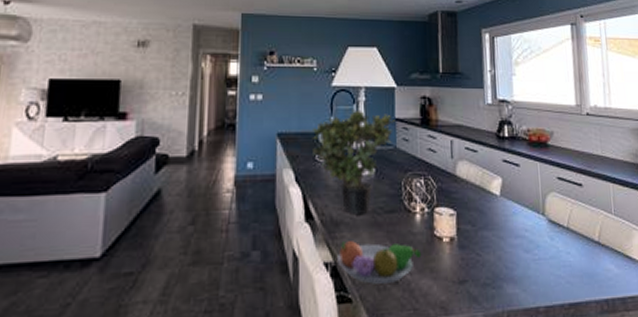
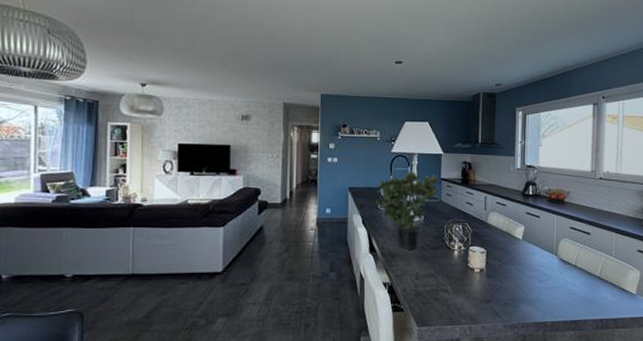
fruit bowl: present [338,241,422,284] -> none [393,268,458,299]

